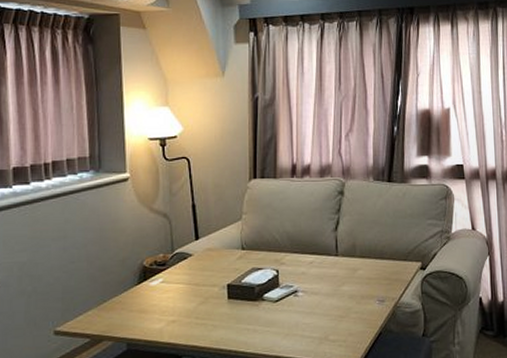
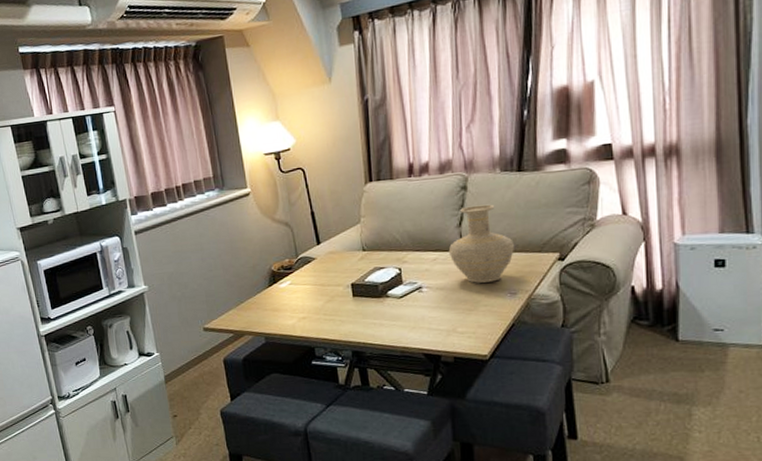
vase: none [324,211,384,289] -> present [448,204,515,283]

